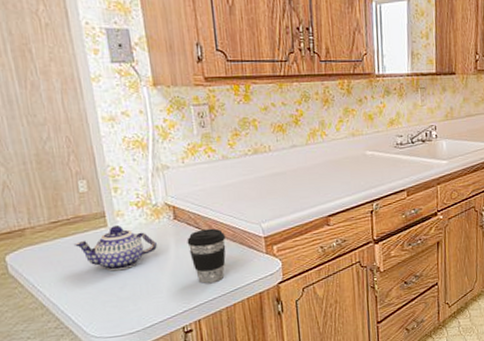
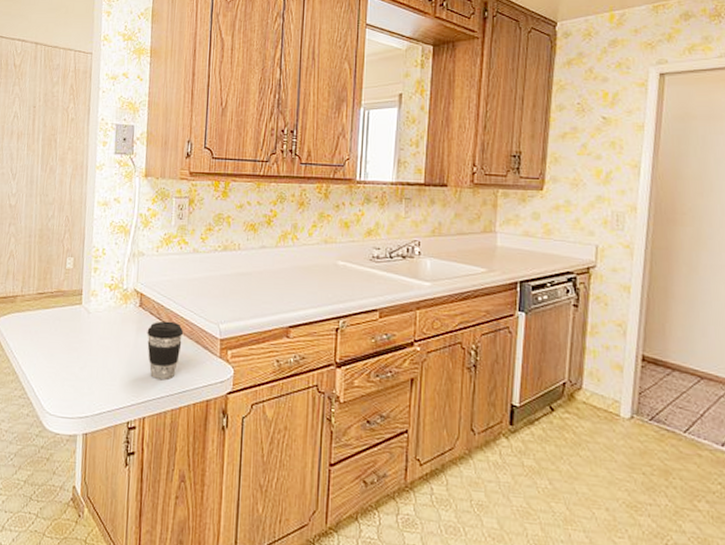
teapot: present [73,226,158,271] -> none [51,305,121,350]

